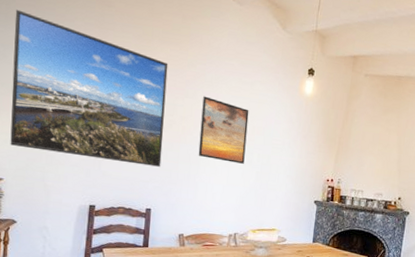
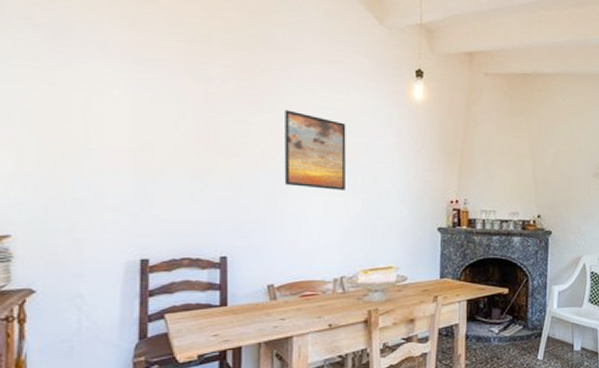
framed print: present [10,9,168,167] -> none [11,9,236,203]

